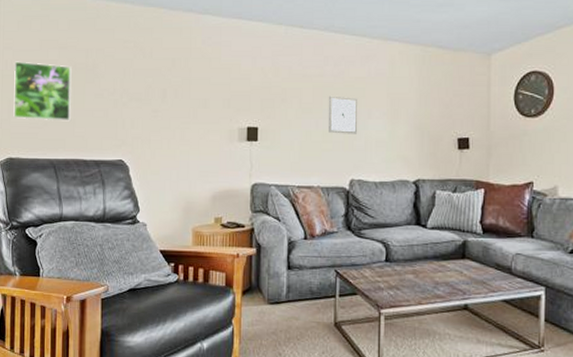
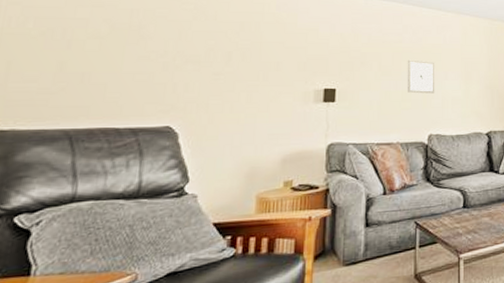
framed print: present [13,61,72,121] -> none [12,18,108,86]

